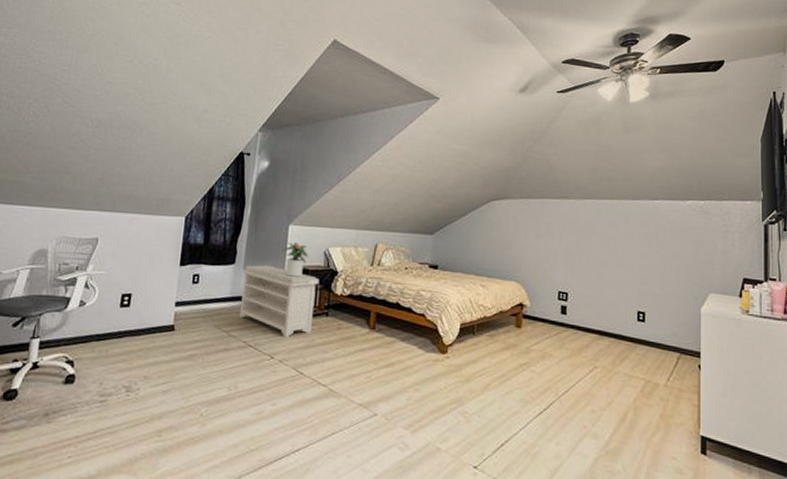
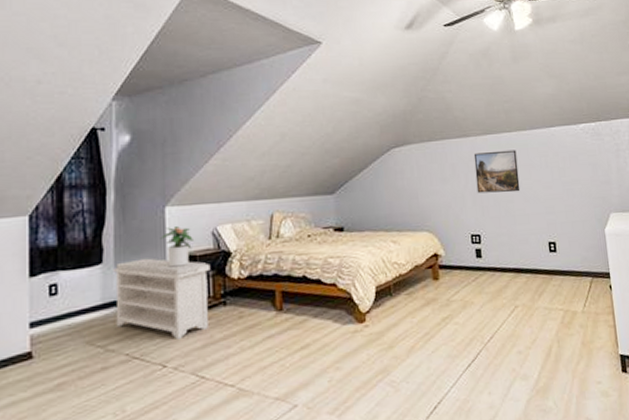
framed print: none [570,215,615,258] -> present [473,150,520,194]

